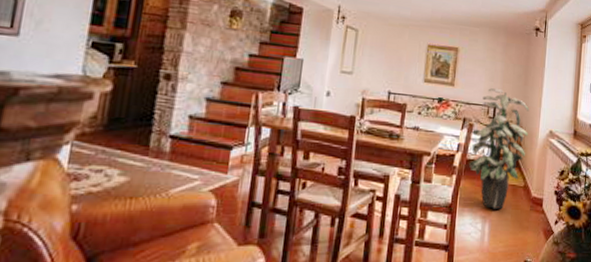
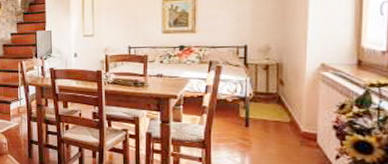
indoor plant: present [469,87,530,209] -> none [218,27,292,144]

